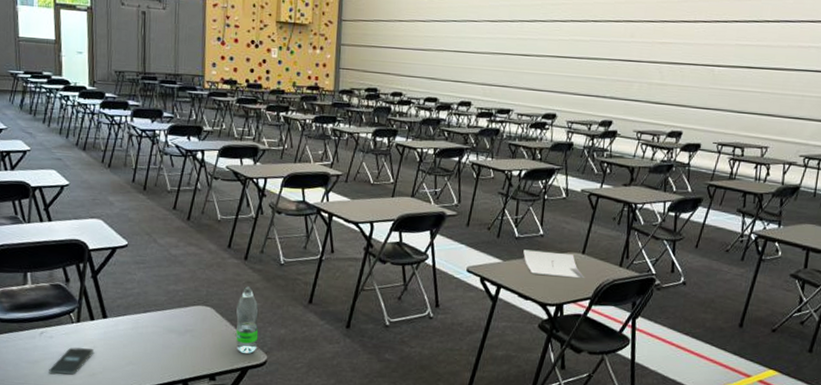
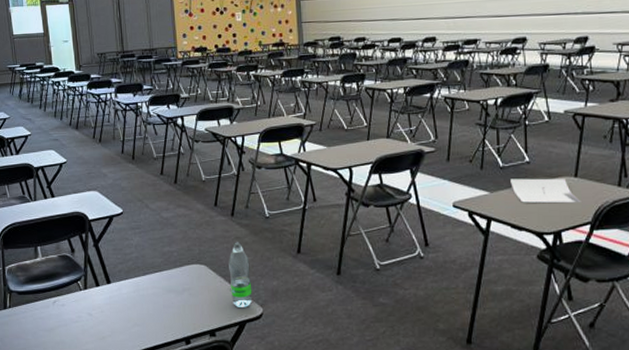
calculator: present [49,347,95,374] -> none [64,313,102,339]

